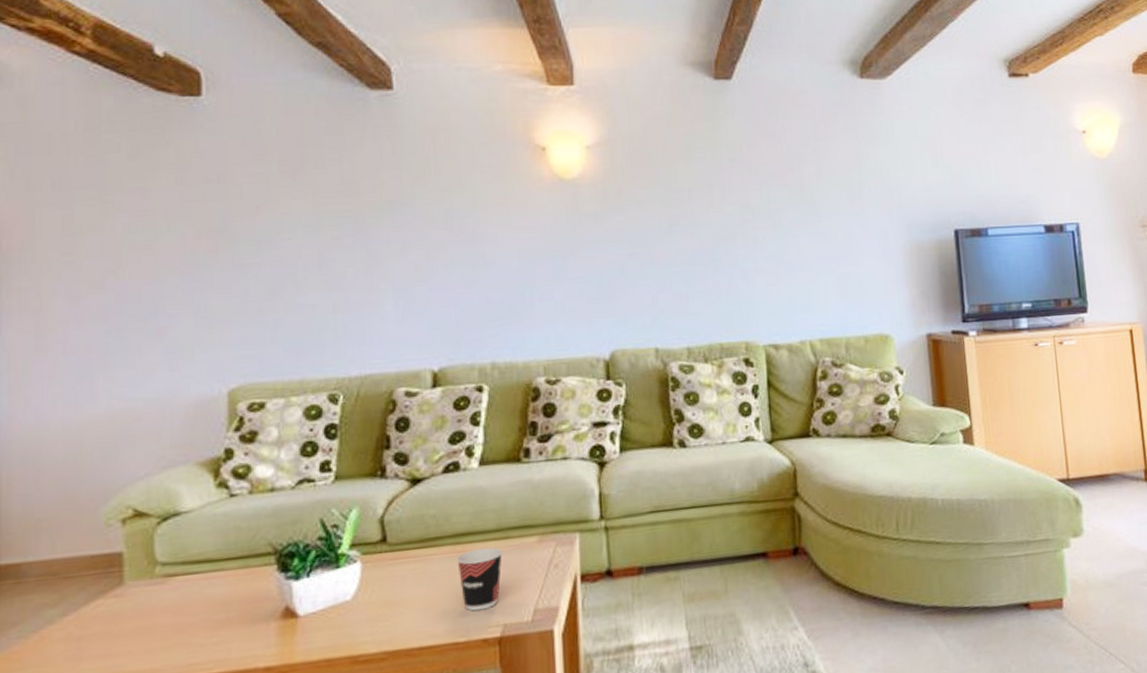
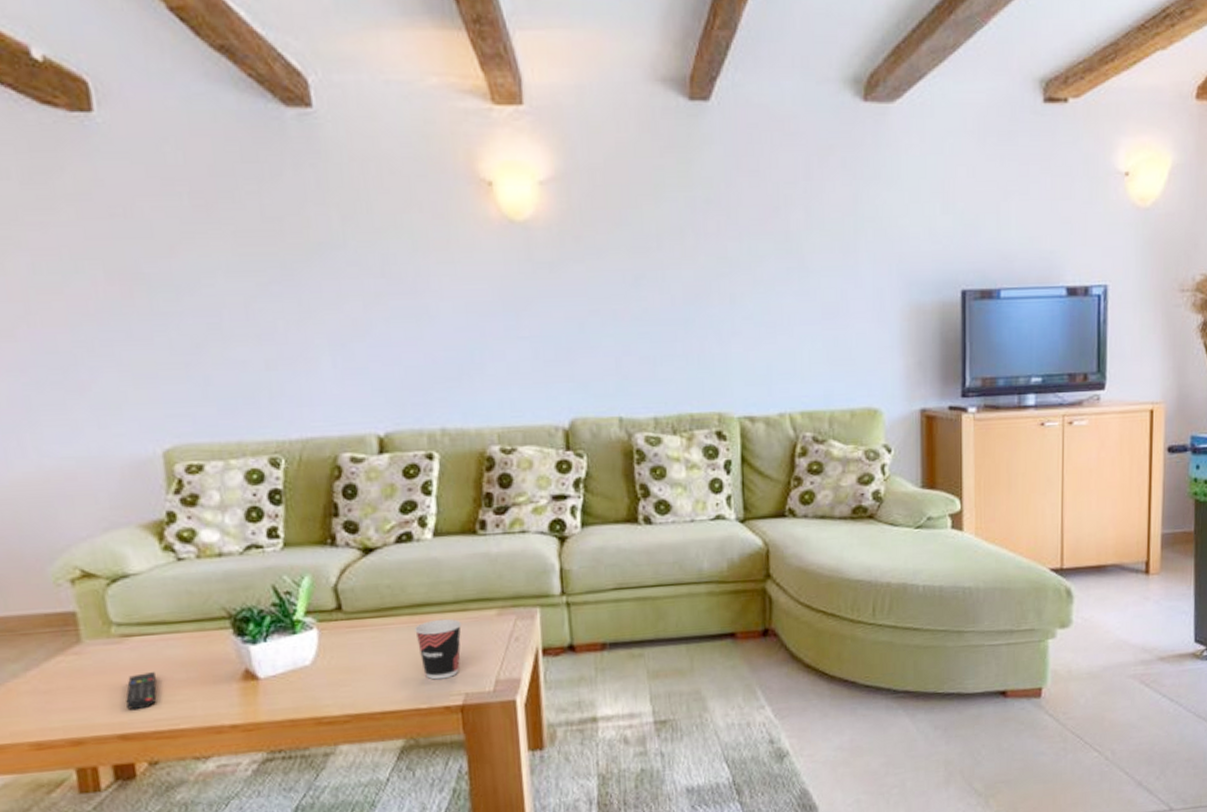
remote control: none [161,613,194,655] -> present [126,672,157,710]

